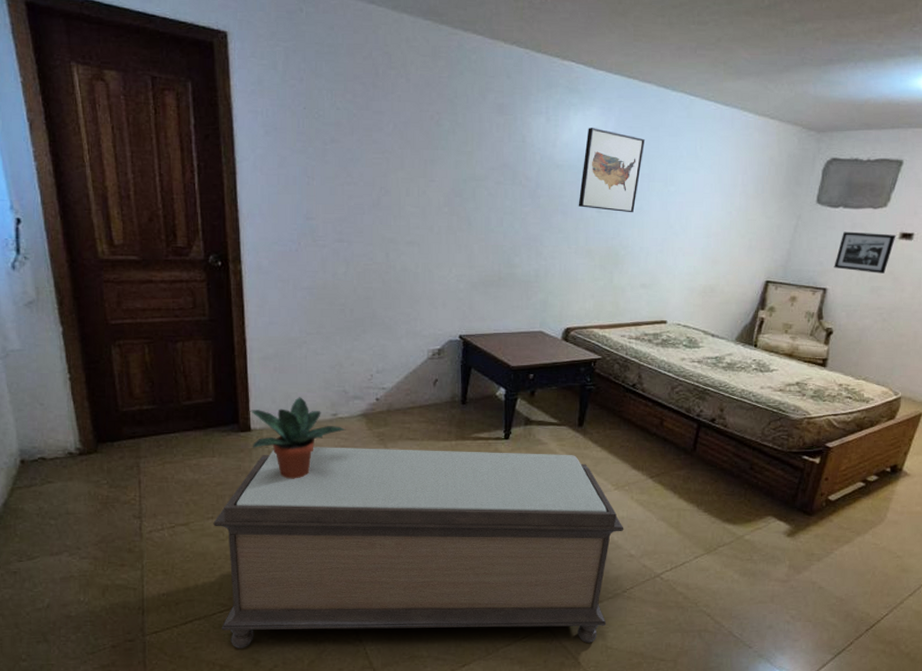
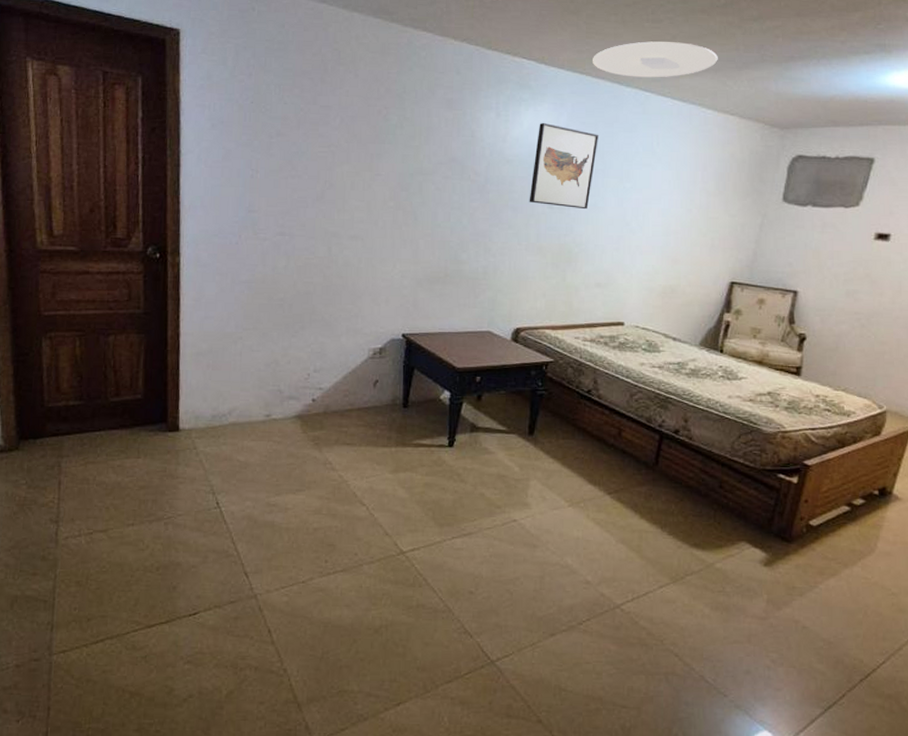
bench: present [213,447,624,648] -> none [133,450,579,683]
potted plant: present [250,397,346,479] -> none [179,396,279,485]
ceiling light: none [640,44,761,82] -> present [593,41,718,78]
picture frame: present [834,231,896,274] -> none [804,231,871,276]

